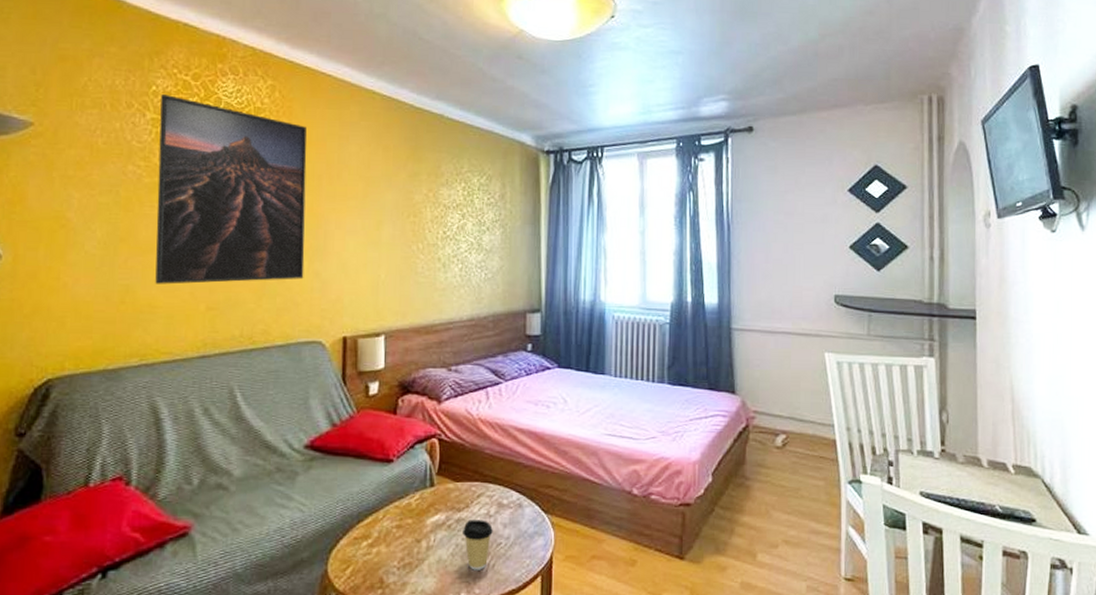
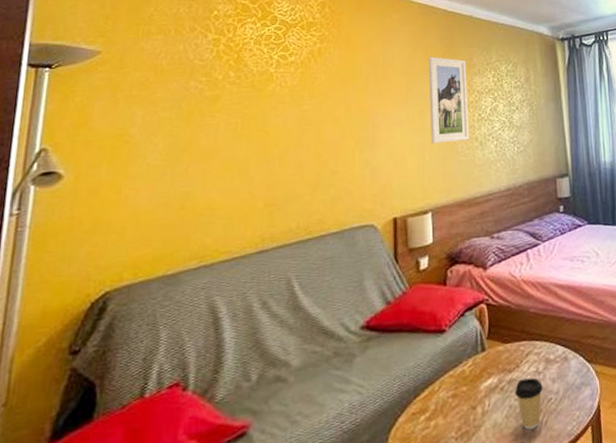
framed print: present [155,93,307,284] -> none [215,16,356,188]
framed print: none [388,159,433,261] -> present [428,56,470,144]

